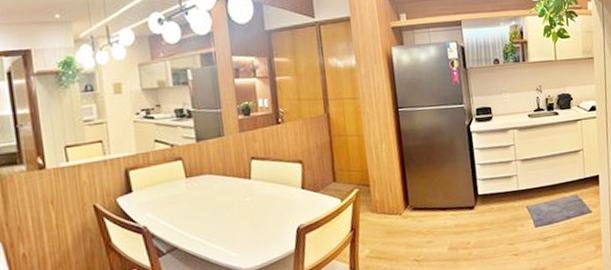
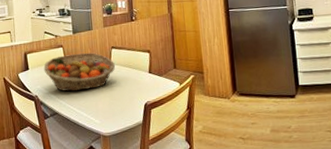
fruit basket: none [154,166,257,219] -> present [43,52,115,92]

